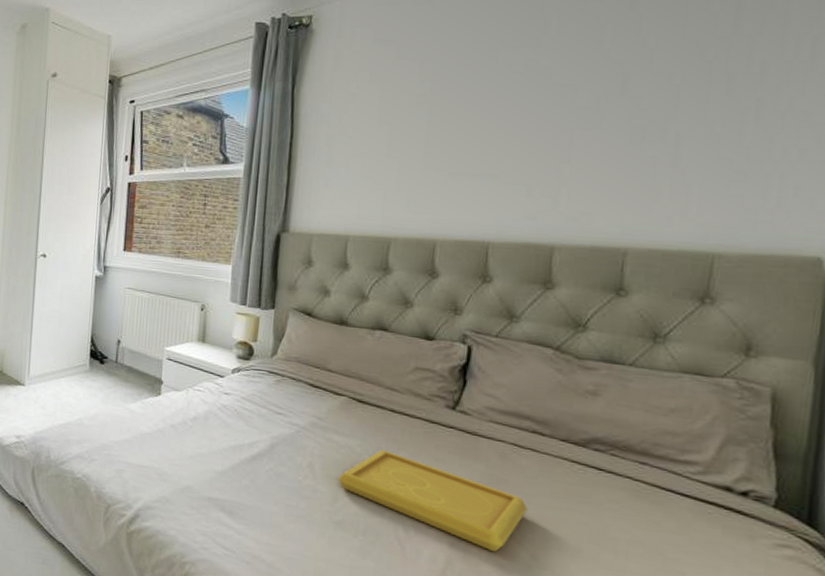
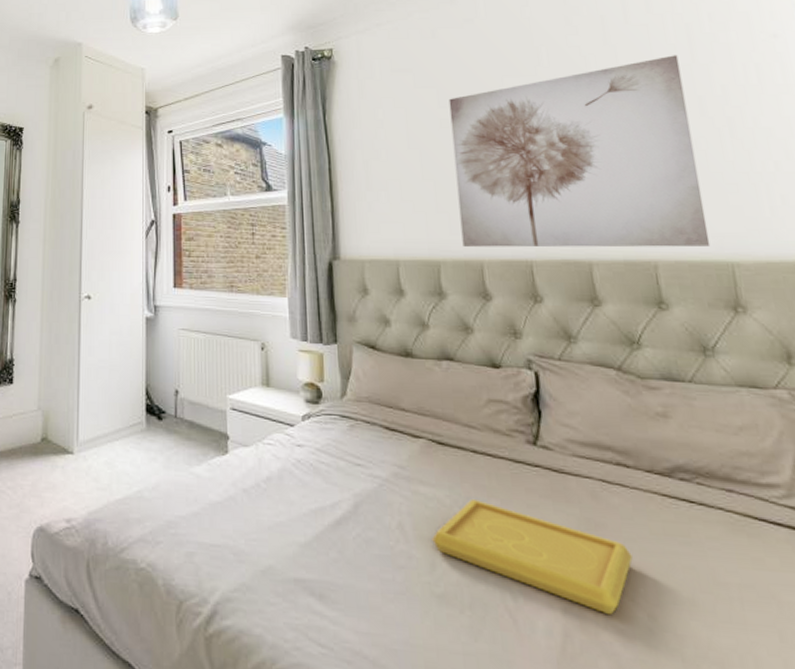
wall art: none [418,25,718,236] -> present [449,55,711,248]

